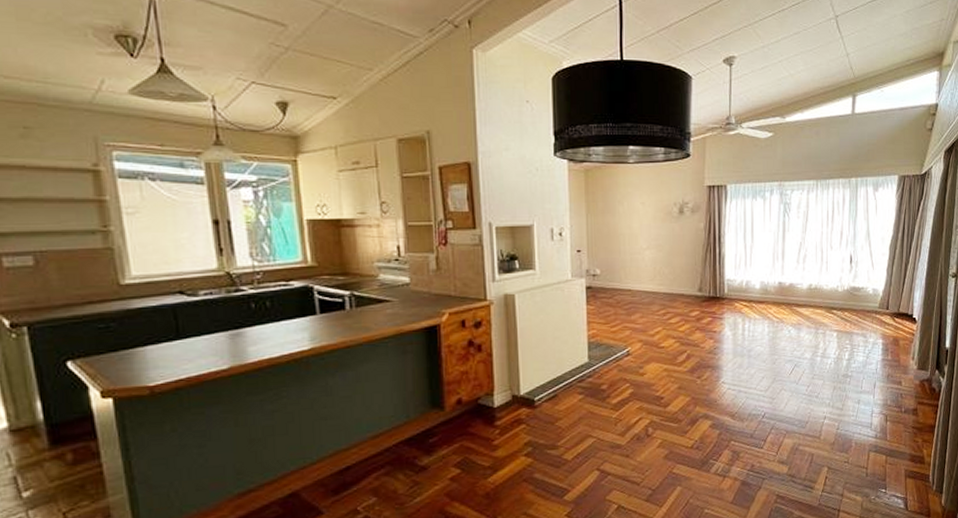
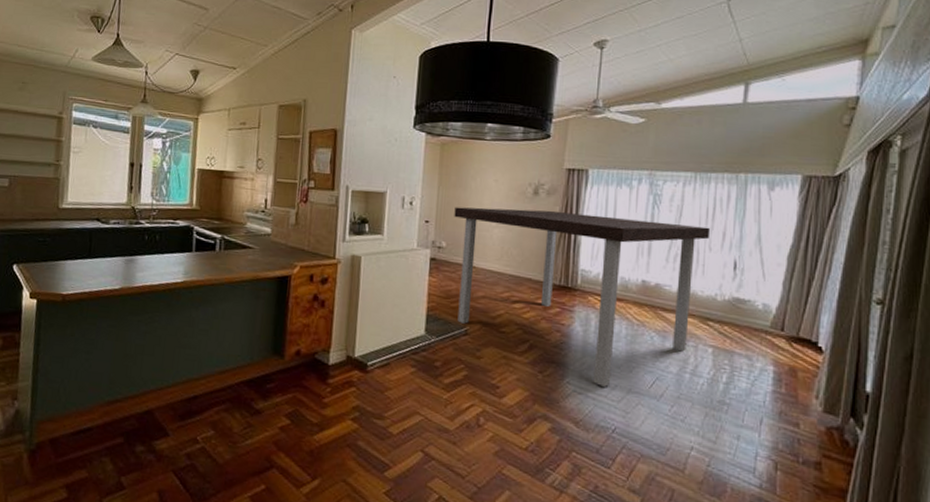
dining table: none [605,227,831,381] -> present [454,207,711,387]

